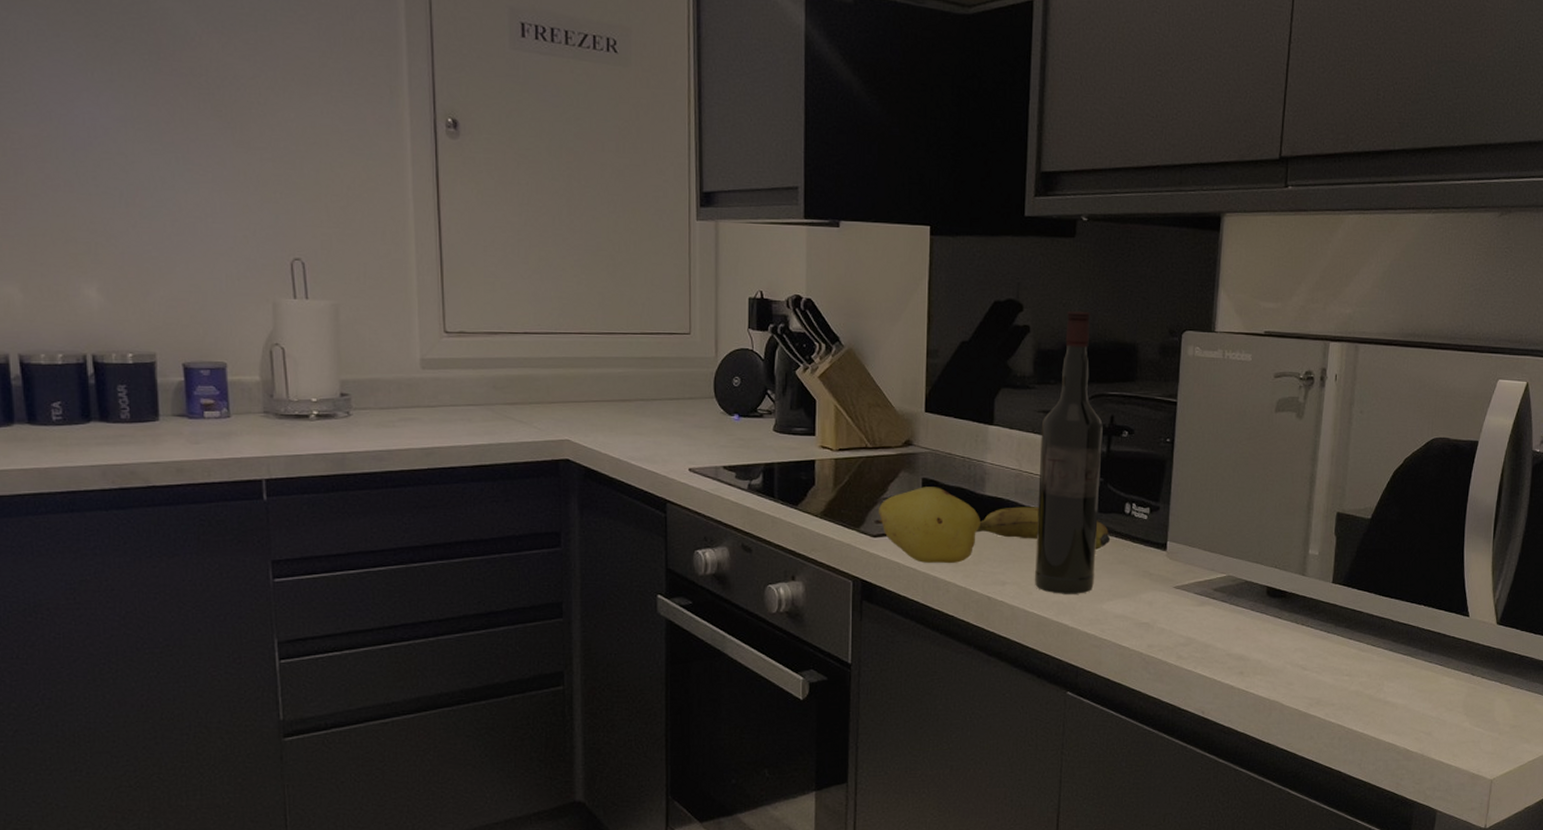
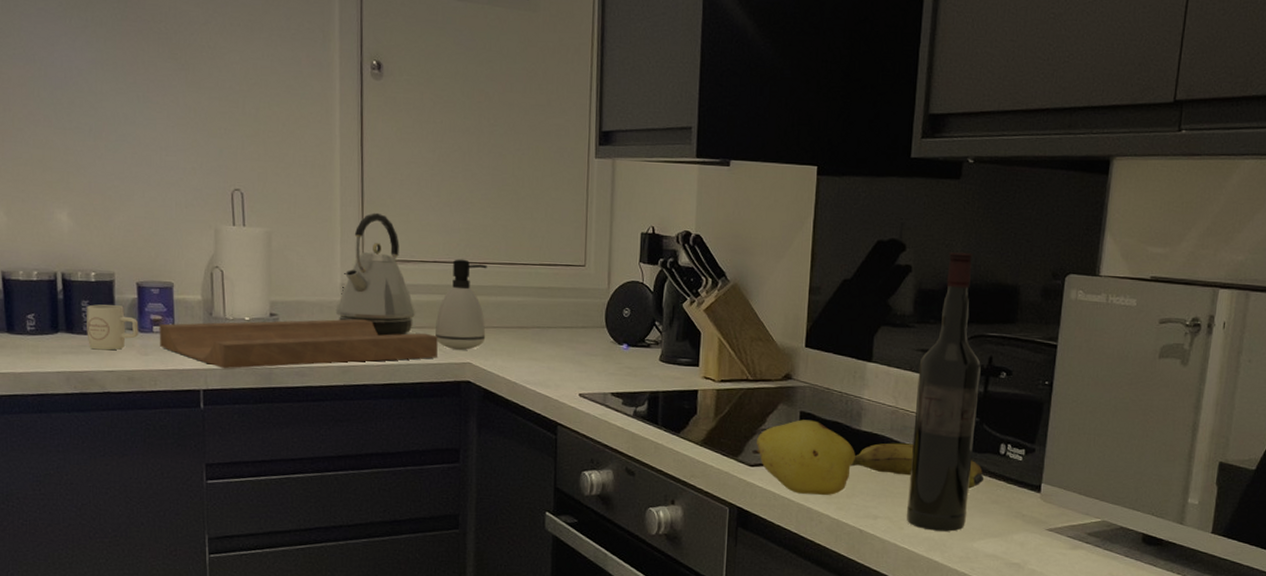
mug: none [123,389,187,440] -> present [86,304,139,351]
cutting board: none [211,397,532,456] -> present [159,319,438,369]
kettle: none [415,281,507,415] -> present [335,212,416,337]
soap dispenser: none [529,329,585,426] -> present [435,259,487,350]

